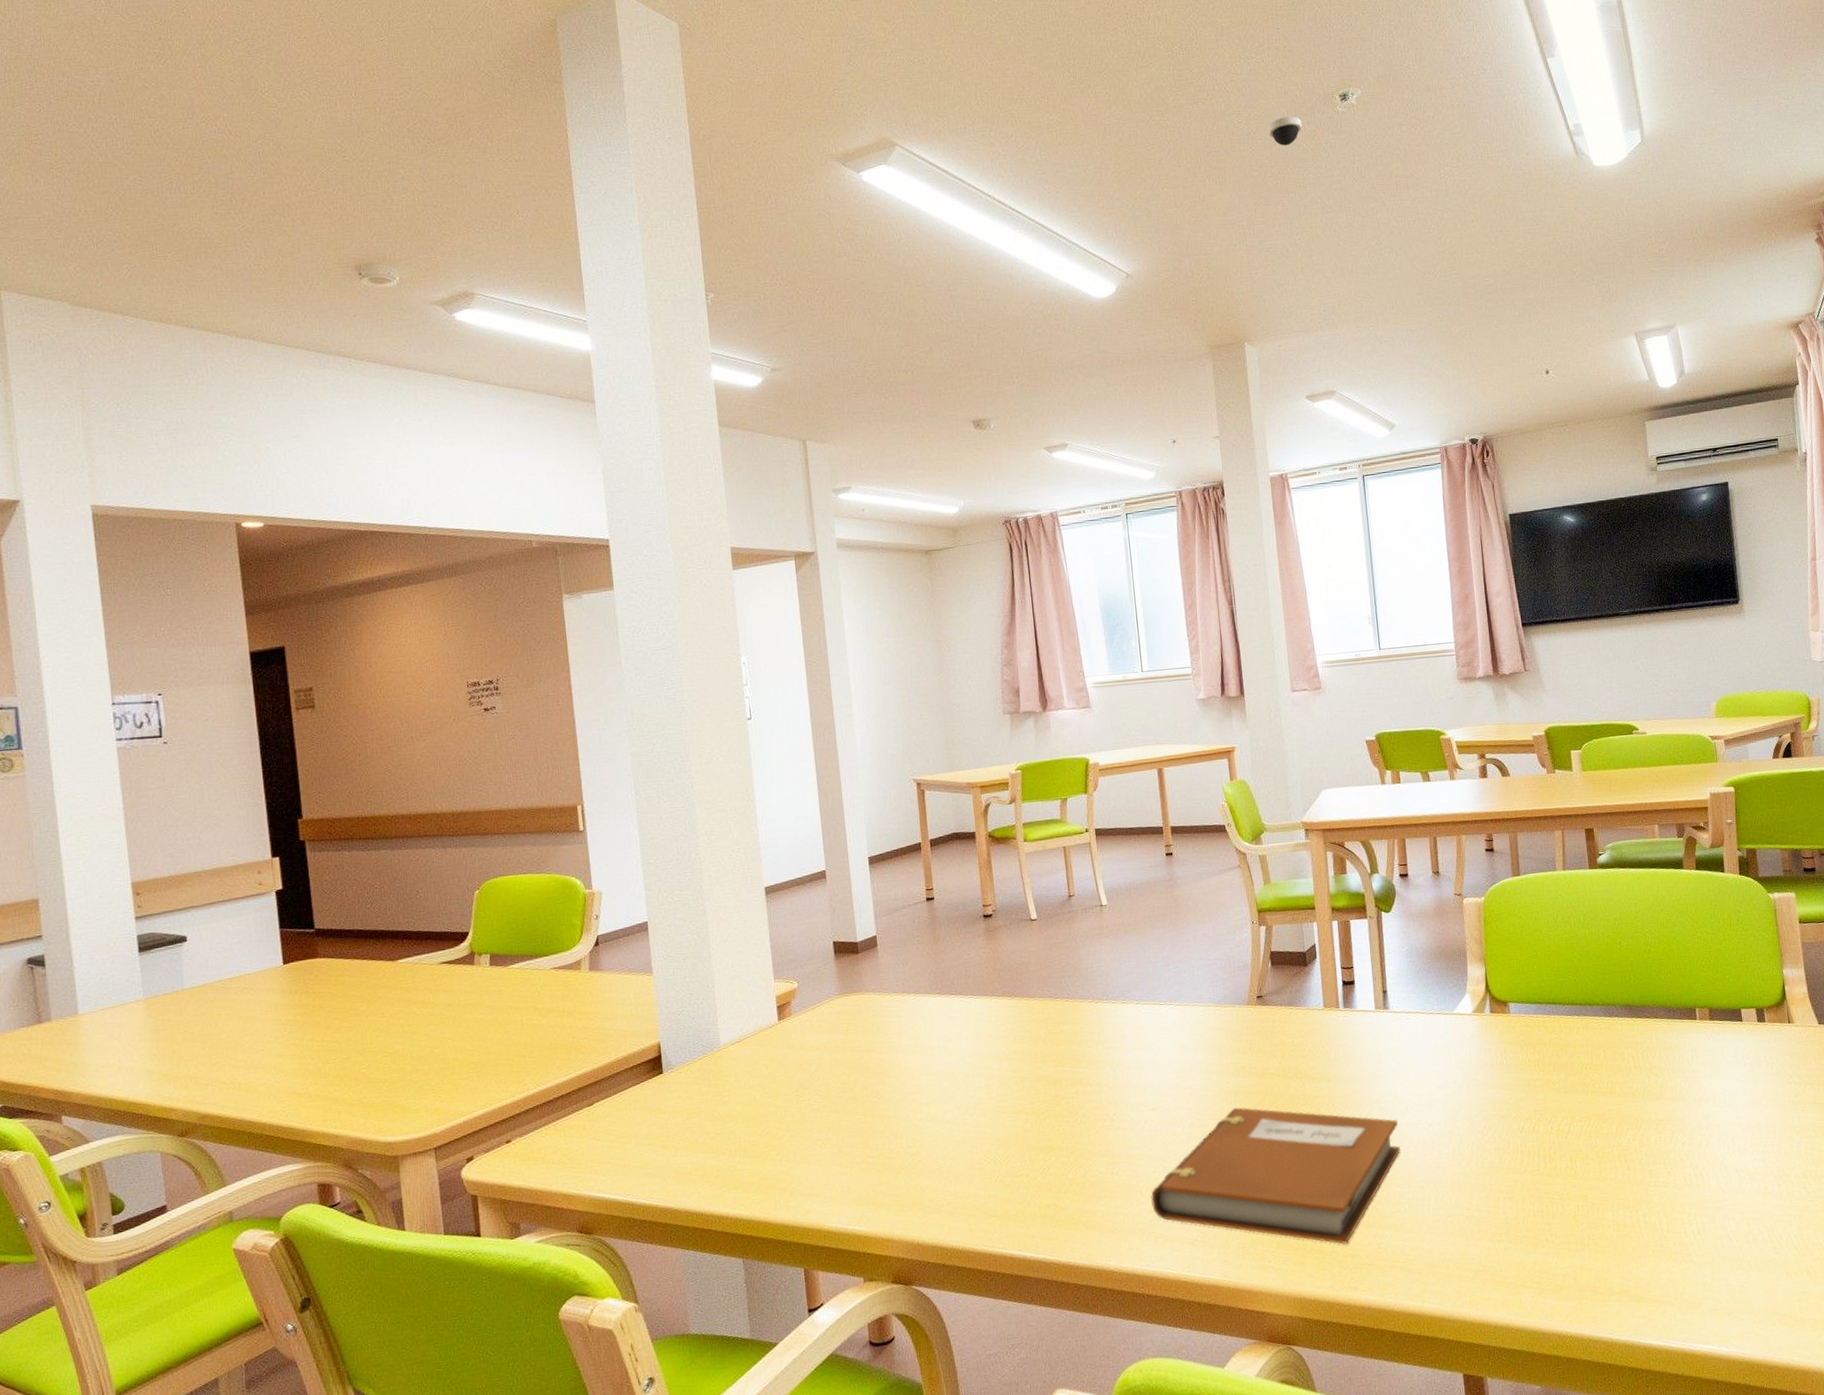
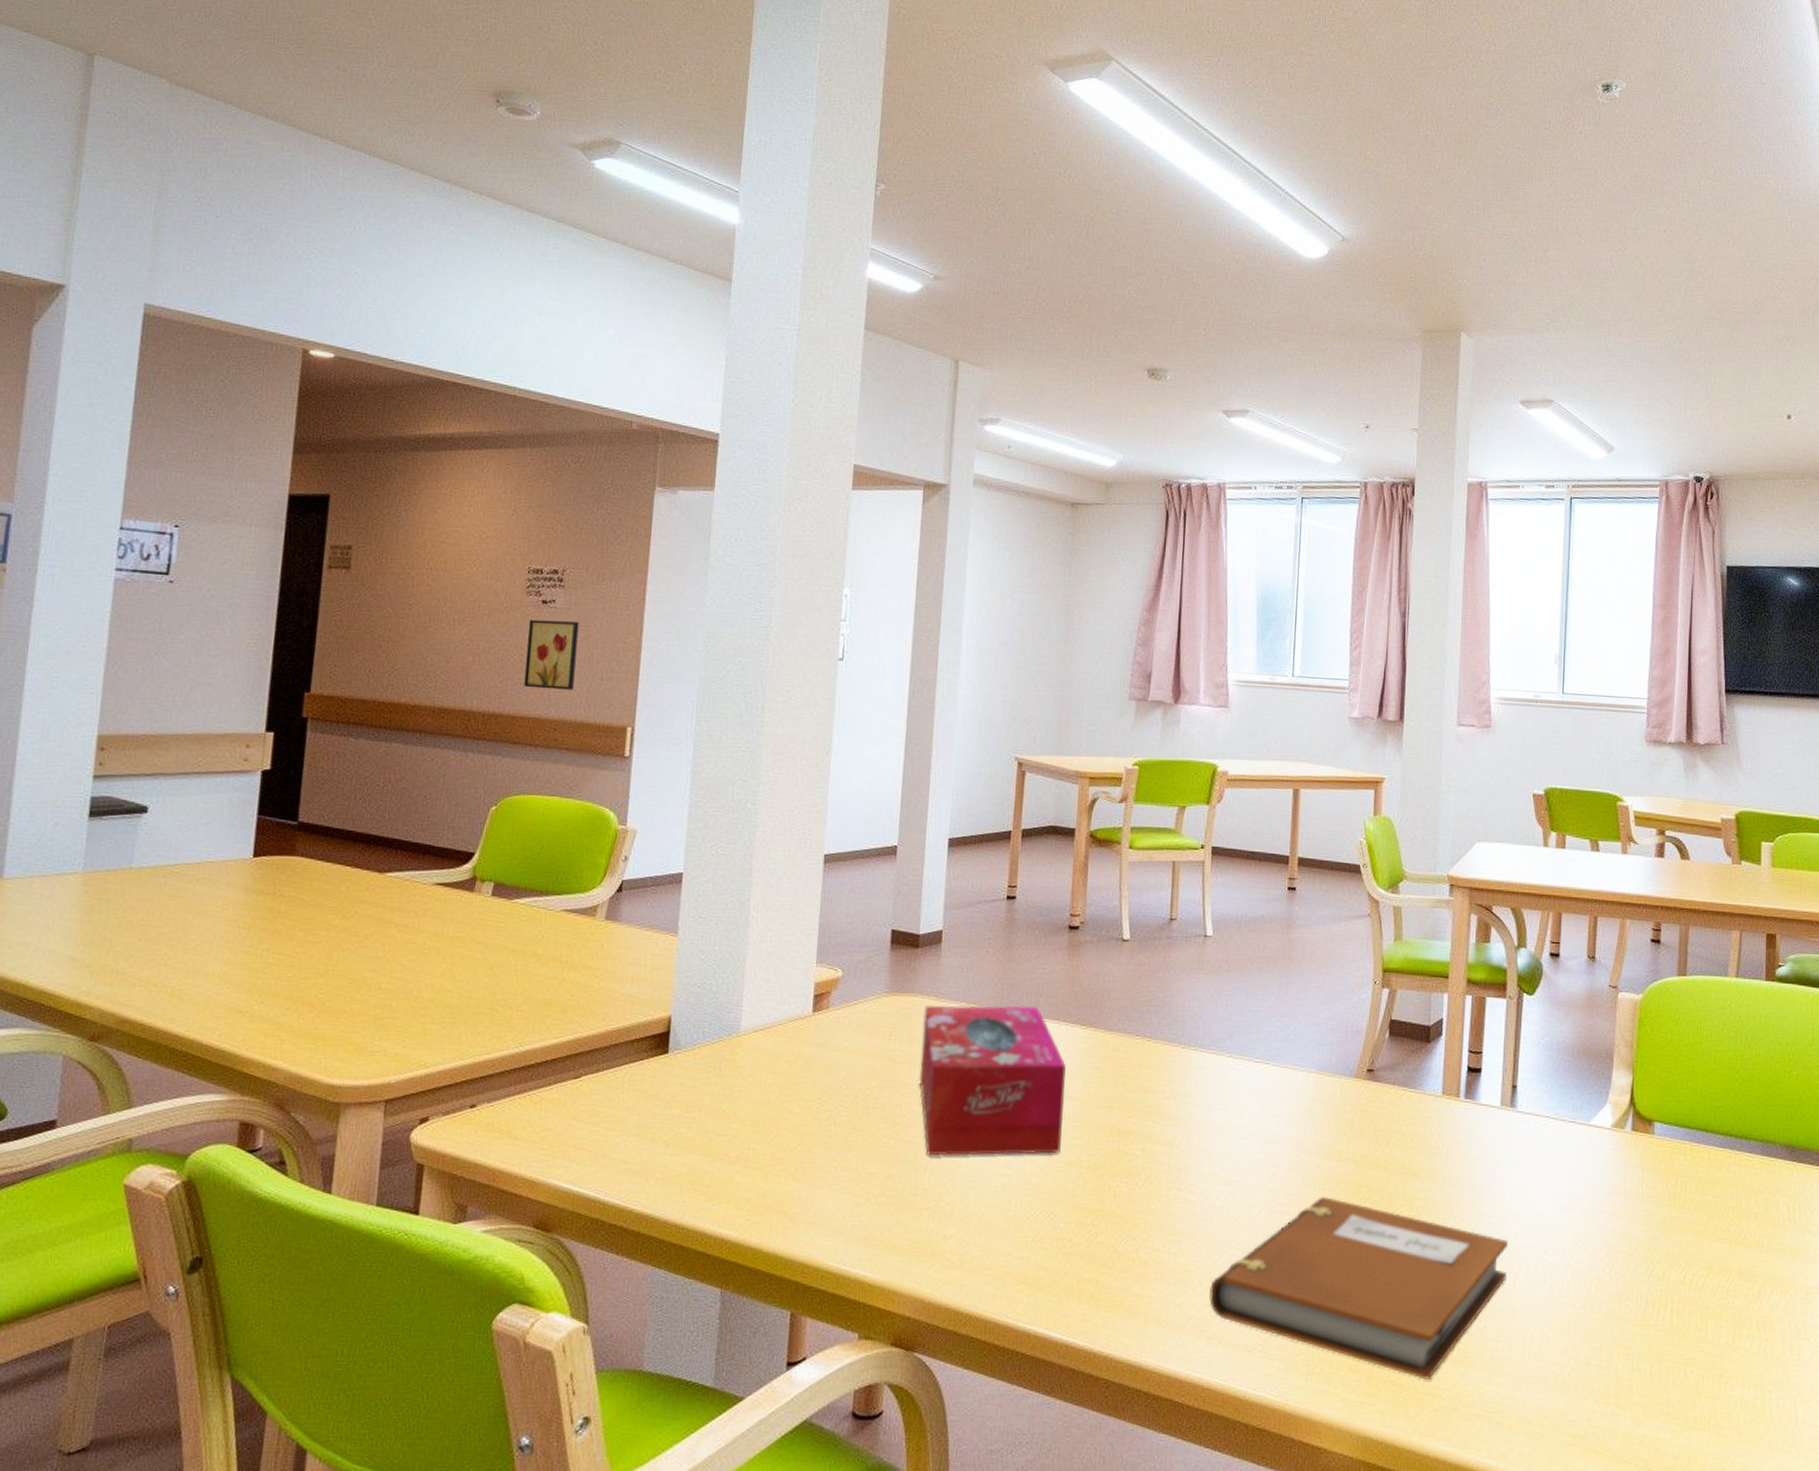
wall art: none [476,722,525,786] -> present [524,619,580,690]
tissue box: none [872,986,1007,1125] -> present [919,1004,1066,1156]
dome security camera: present [1269,116,1302,146] -> none [1521,98,1557,129]

